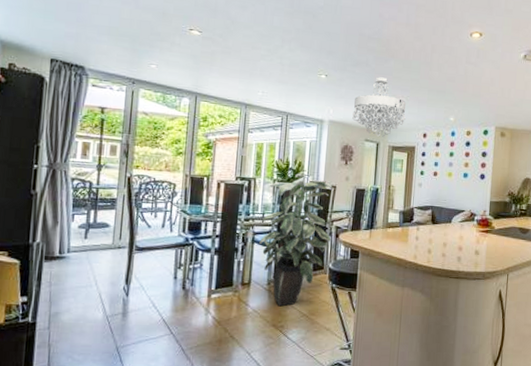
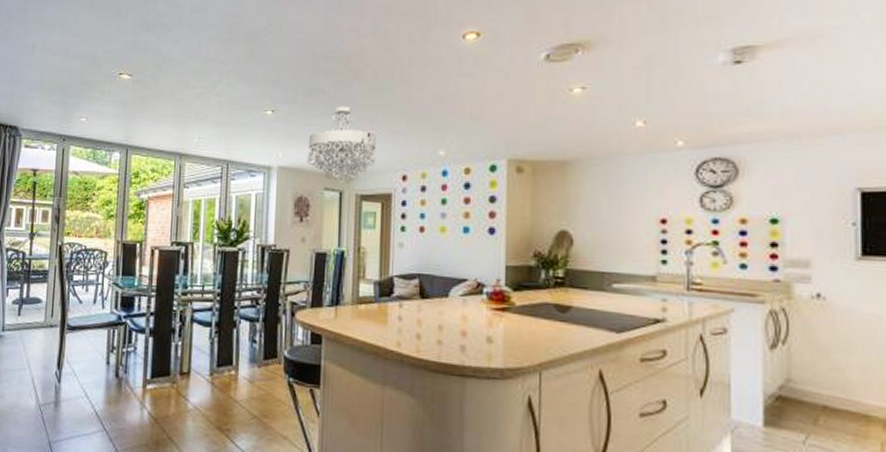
indoor plant: present [259,173,333,307] -> none [199,235,285,404]

